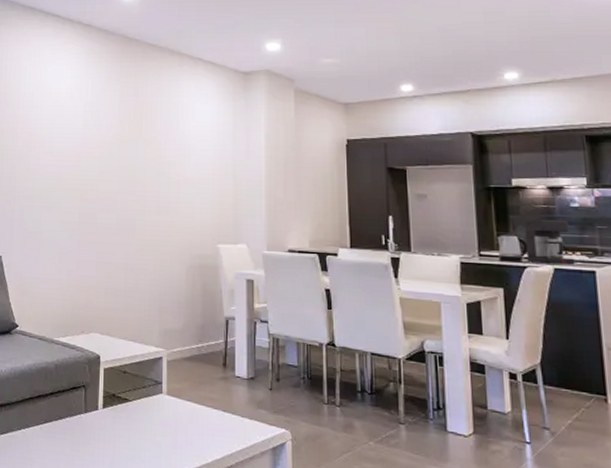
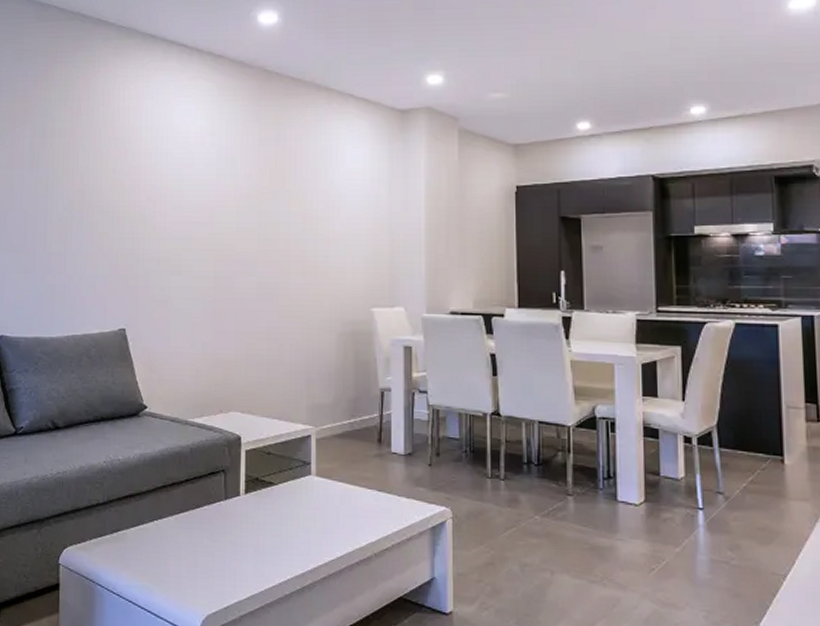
kettle: present [497,233,528,263] -> none [676,287,708,318]
coffee maker: present [524,219,575,265] -> none [705,269,758,319]

